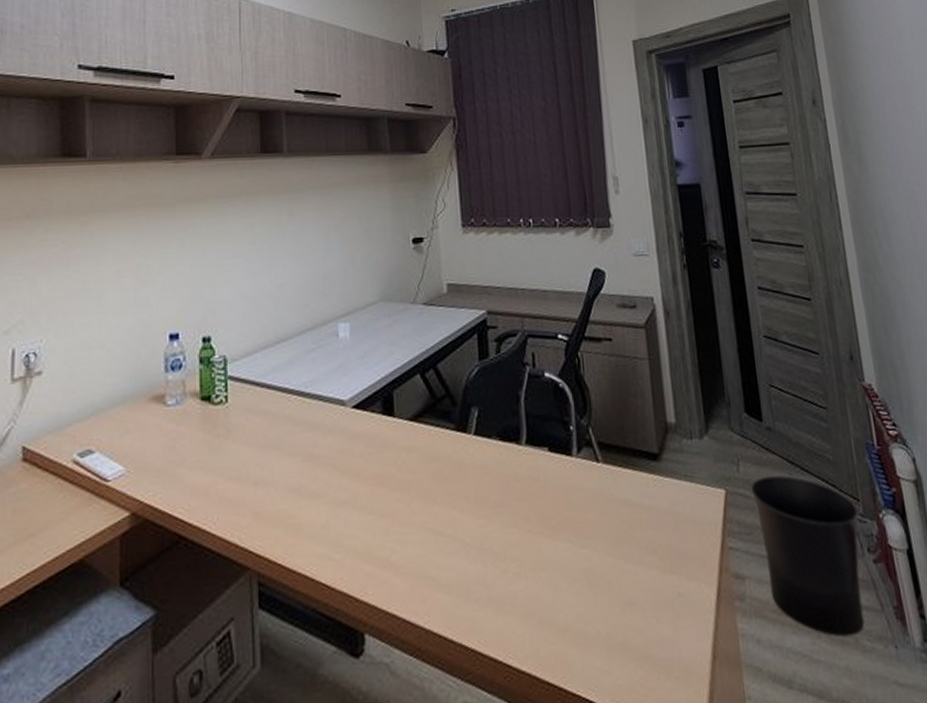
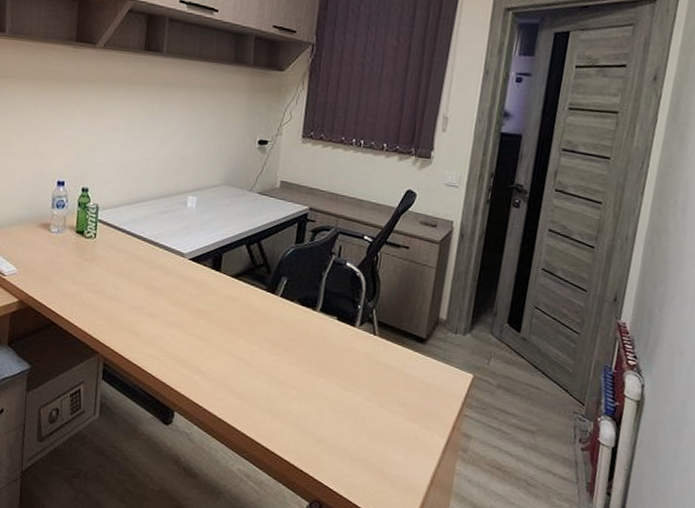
waste bin: present [751,475,865,636] -> none [489,372,581,493]

